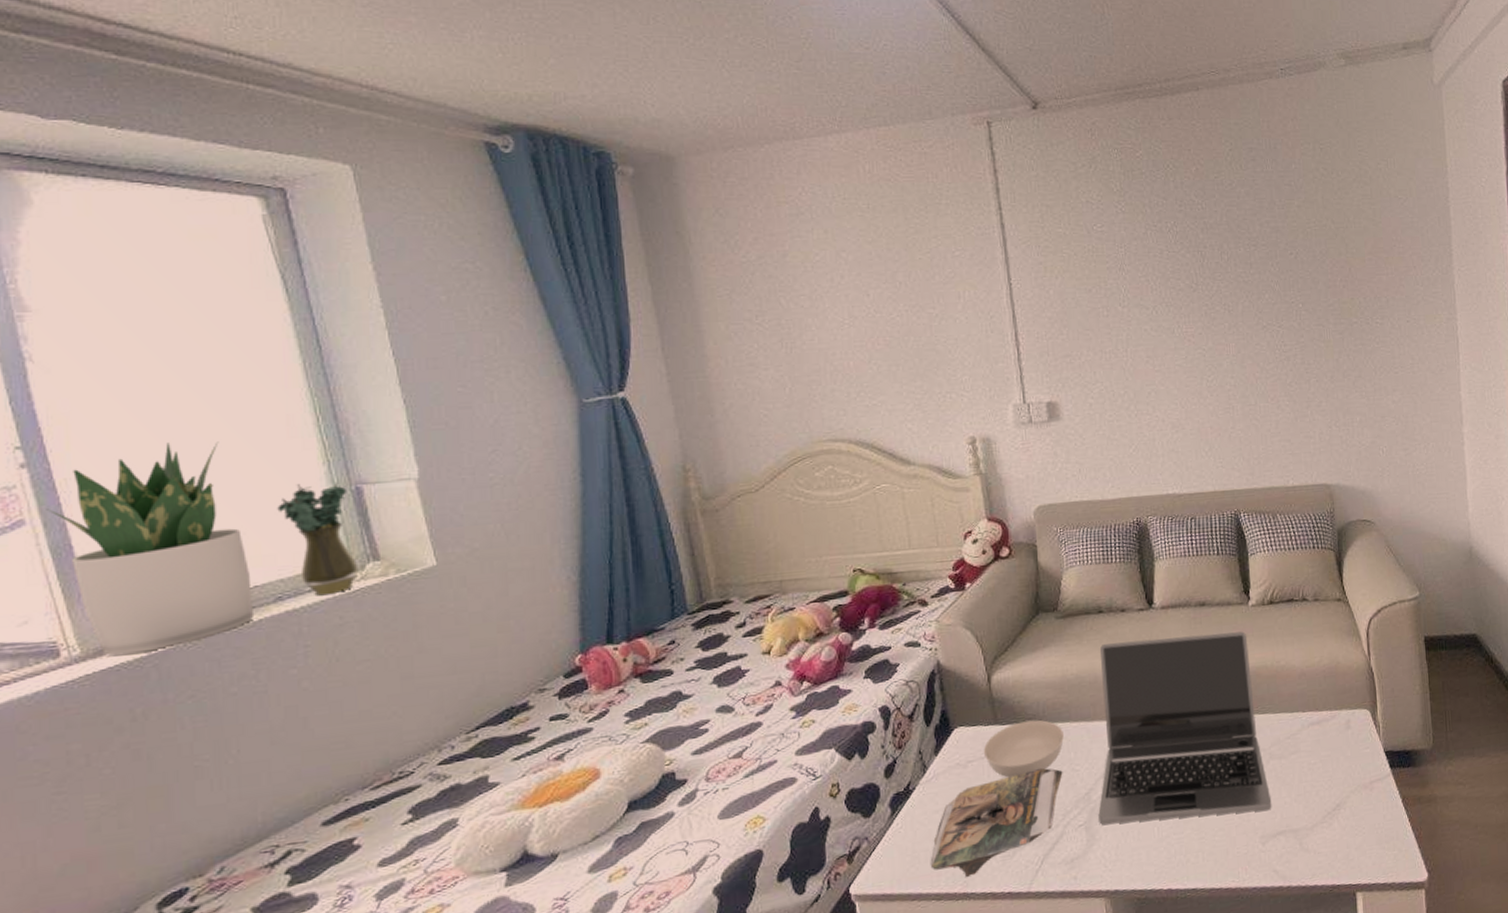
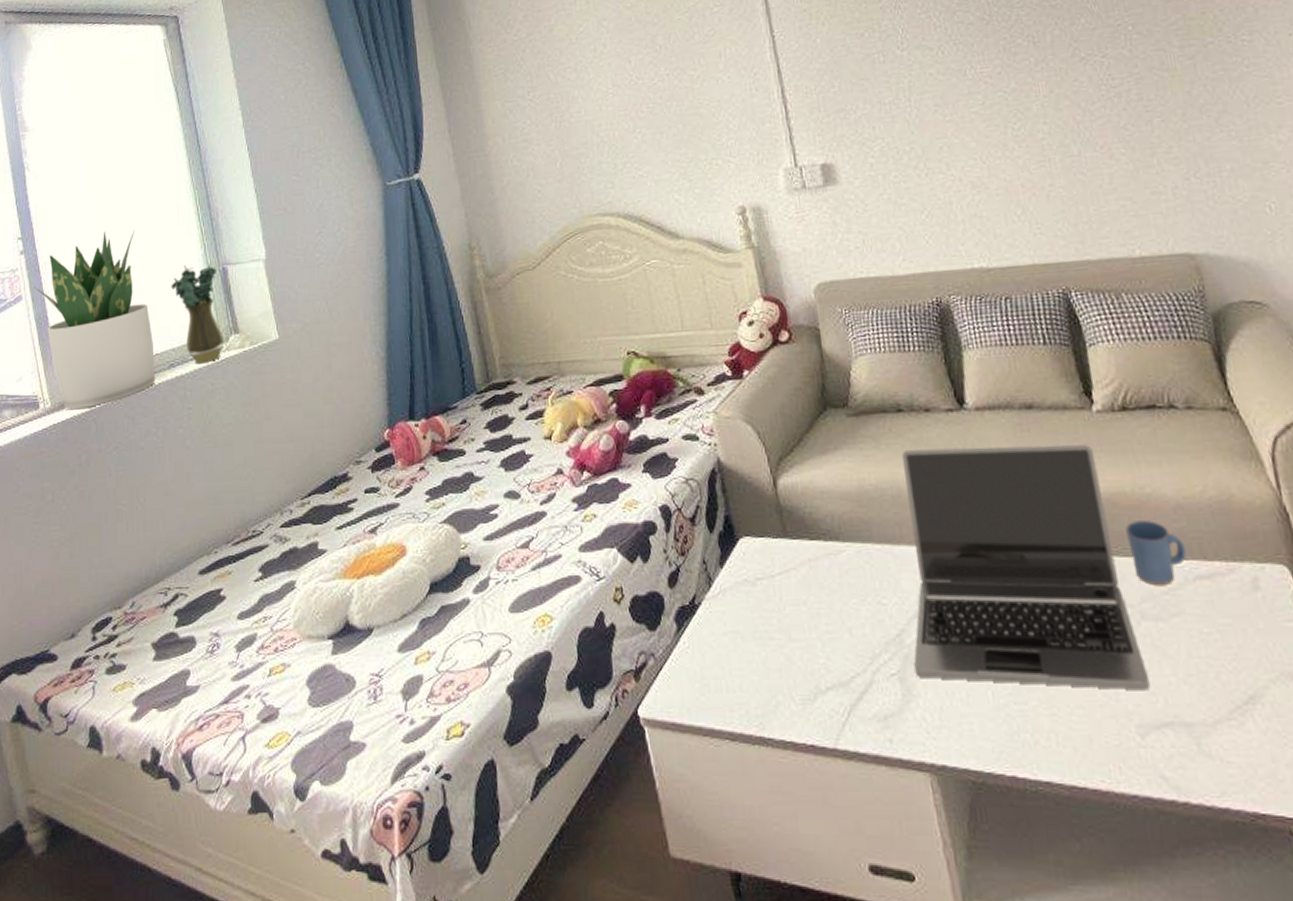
magazine: present [930,768,1063,878] -> none [721,597,867,719]
bowl: present [983,719,1064,778] -> none [772,536,866,603]
mug: none [1265,685,1305,733] -> present [1125,520,1186,585]

